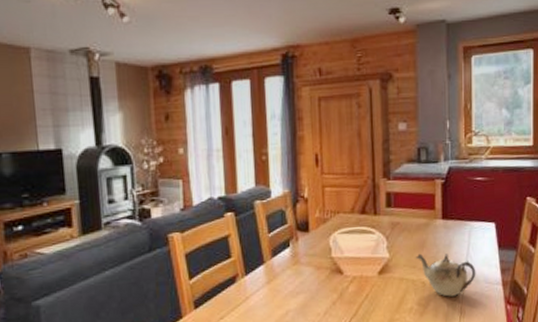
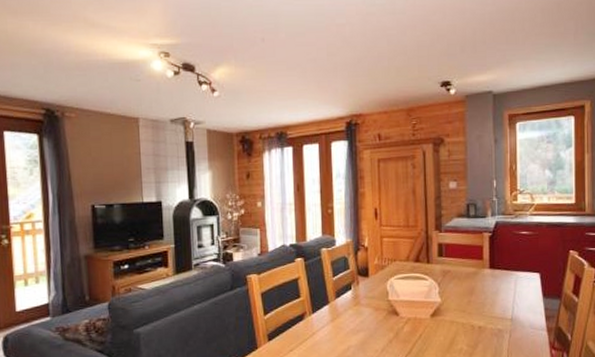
teapot: present [416,253,476,297] -> none [466,299,522,340]

